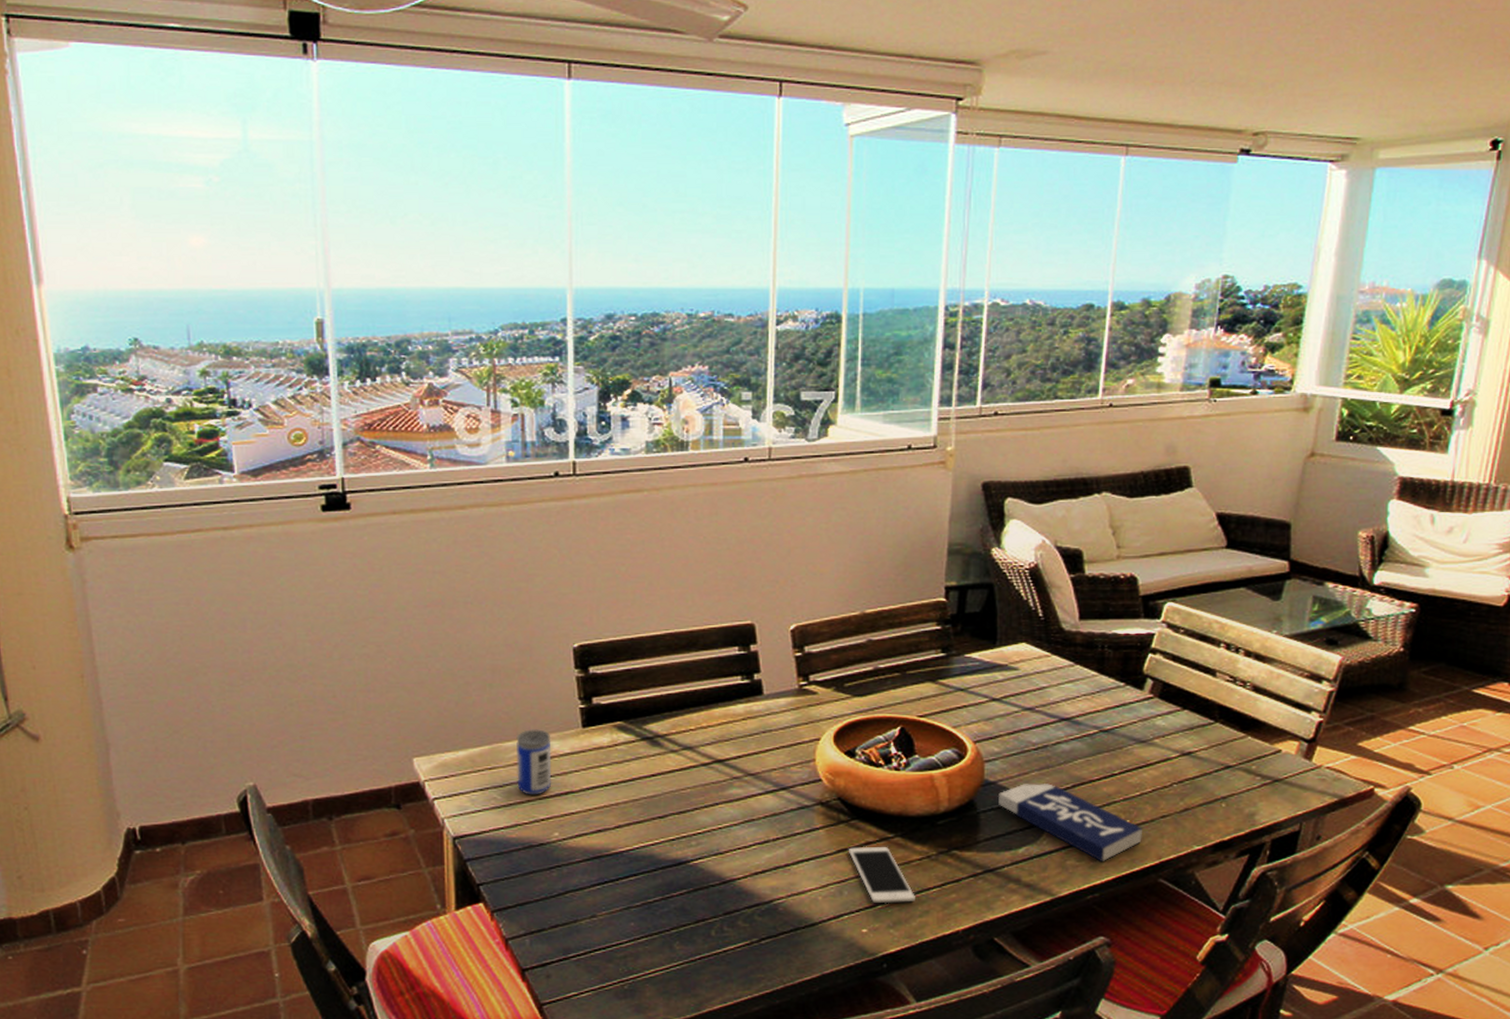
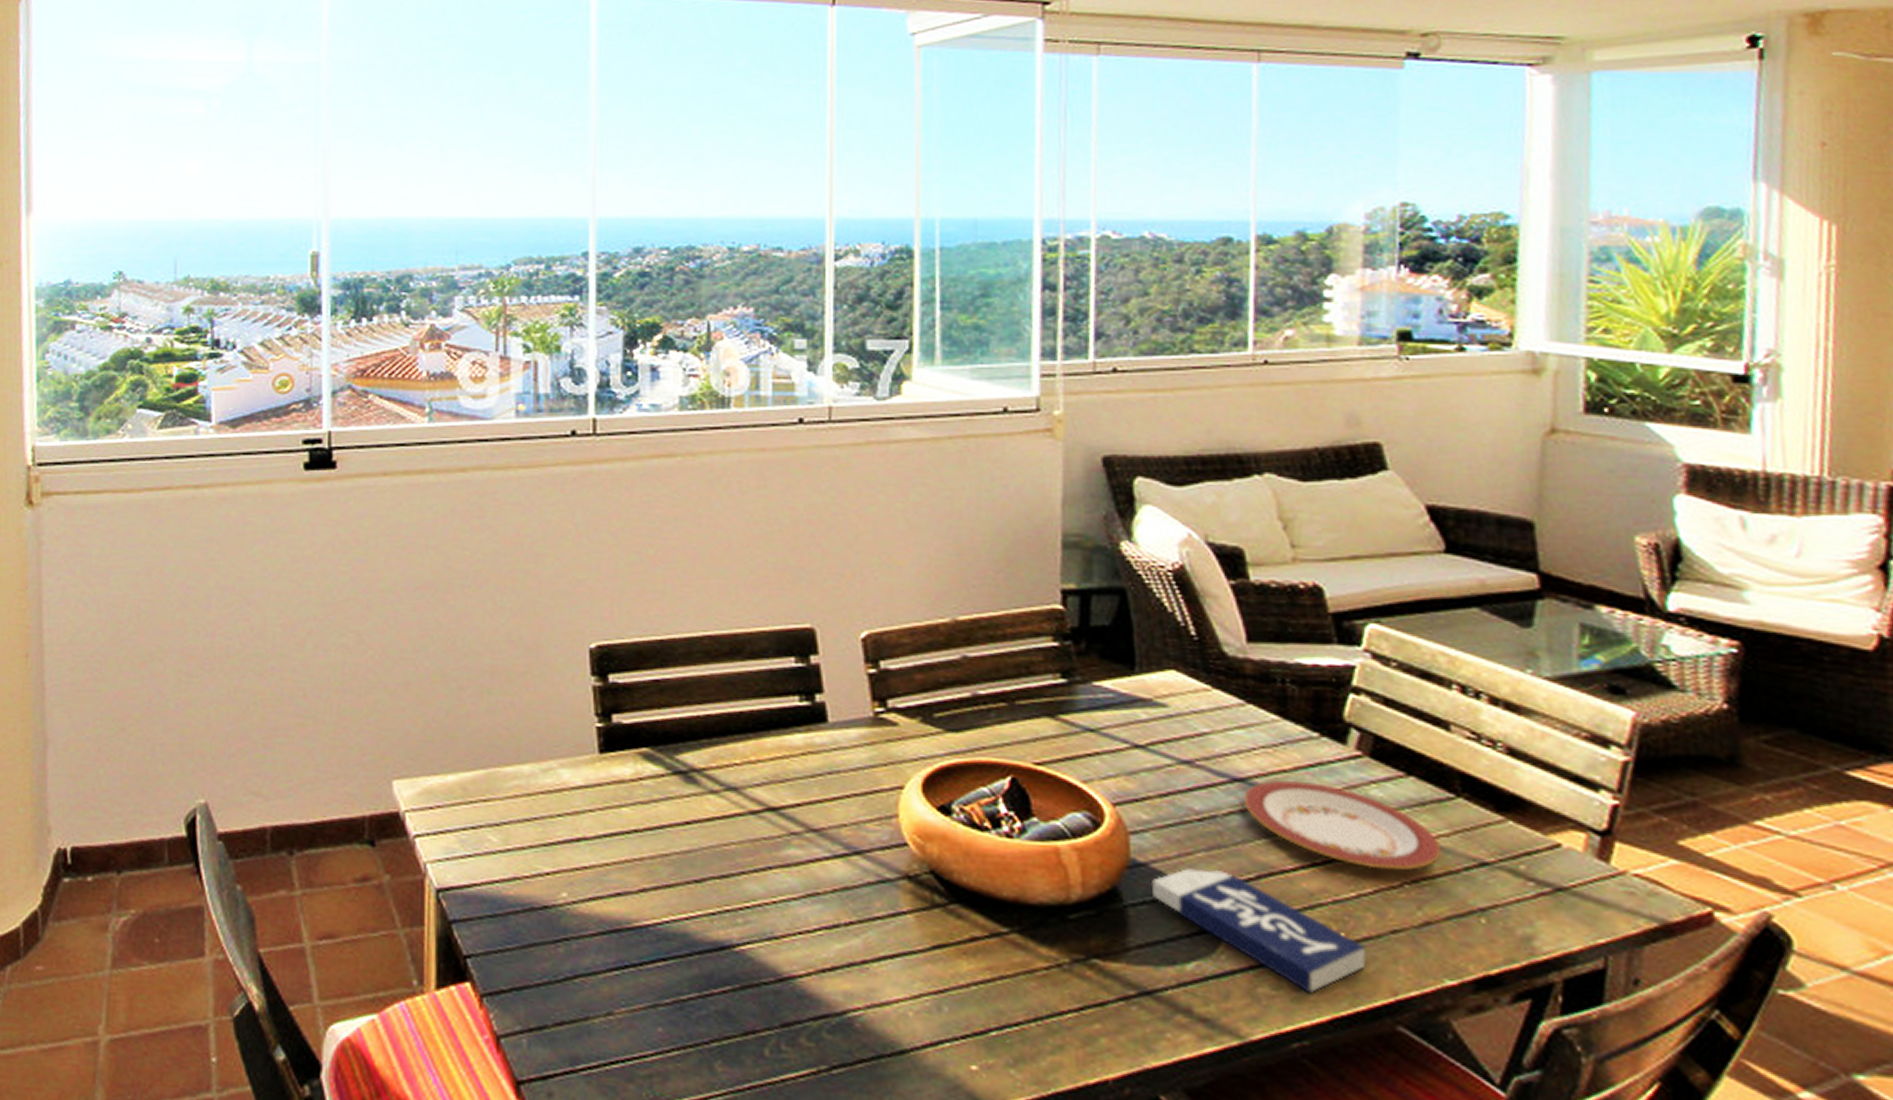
beer can: present [516,729,552,795] -> none [517,751,561,840]
cell phone: present [848,846,915,904] -> none [946,943,1043,1031]
plate: none [1068,717,1201,776] -> present [1243,779,1442,871]

